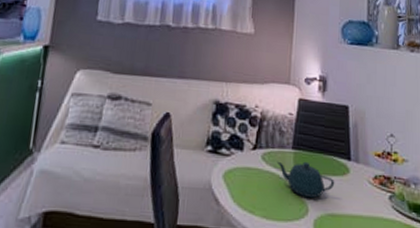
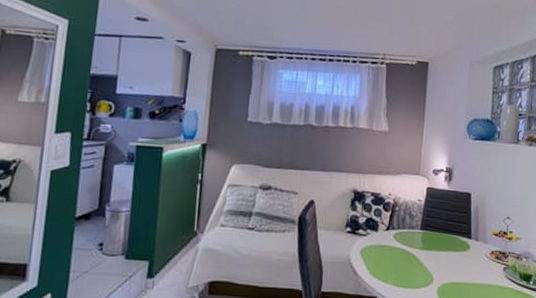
teapot: present [276,161,335,198] -> none [406,239,457,270]

